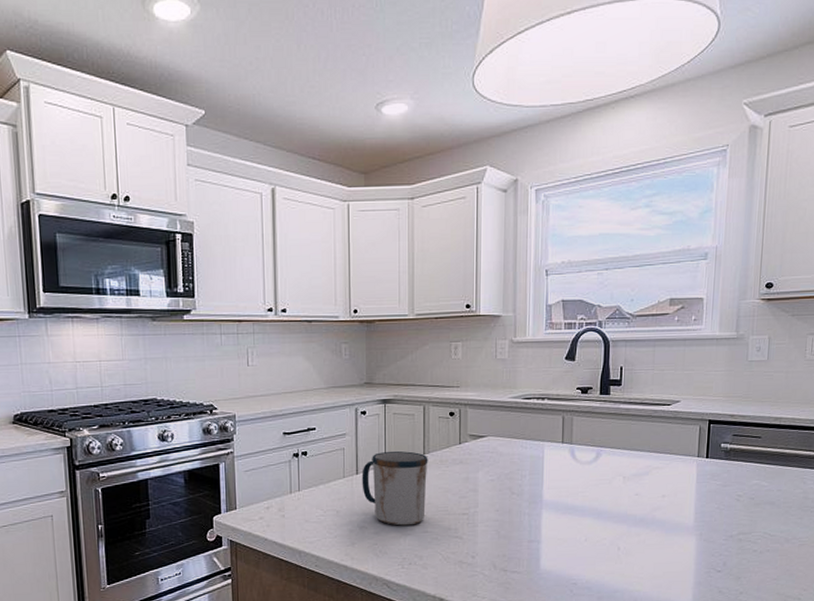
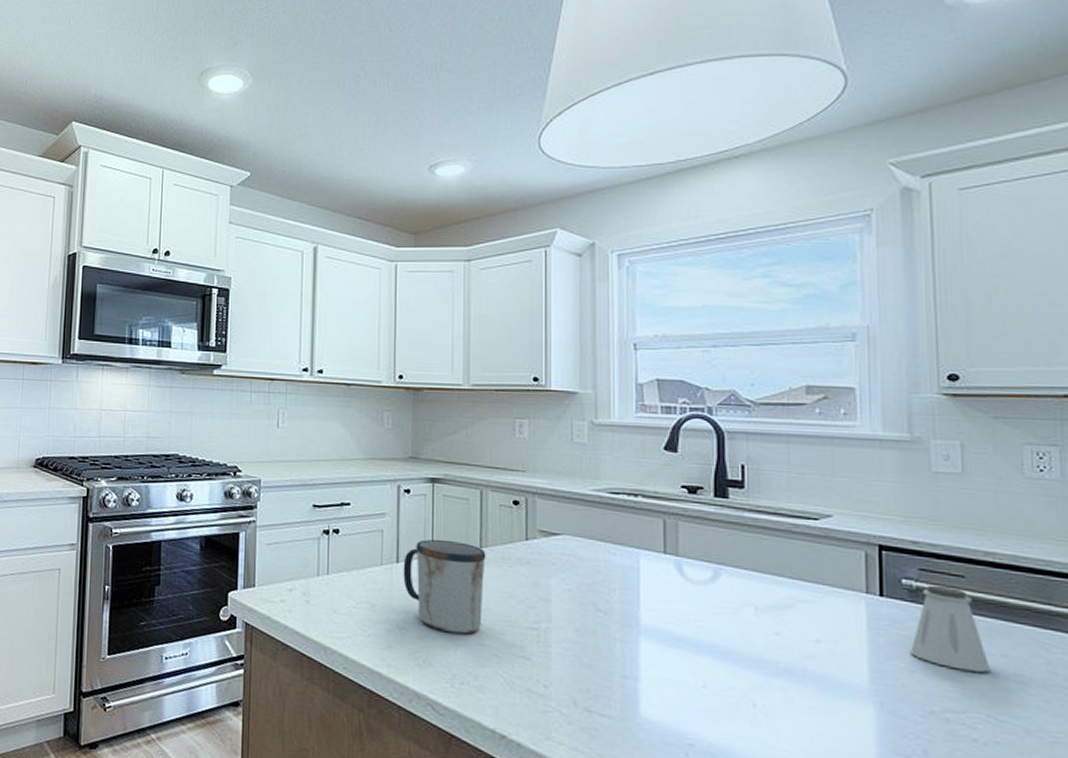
saltshaker: none [722,445,770,504] -> present [910,585,991,673]

